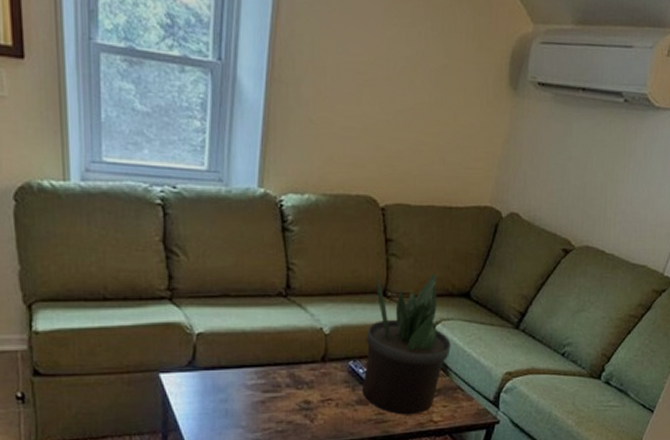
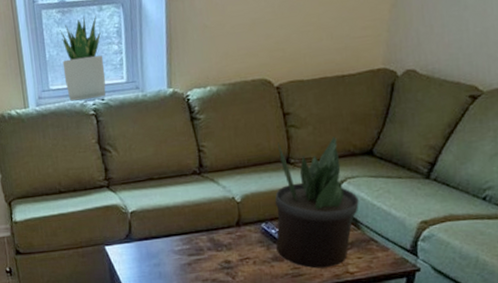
planter: none [123,74,181,184] -> present [60,15,106,101]

